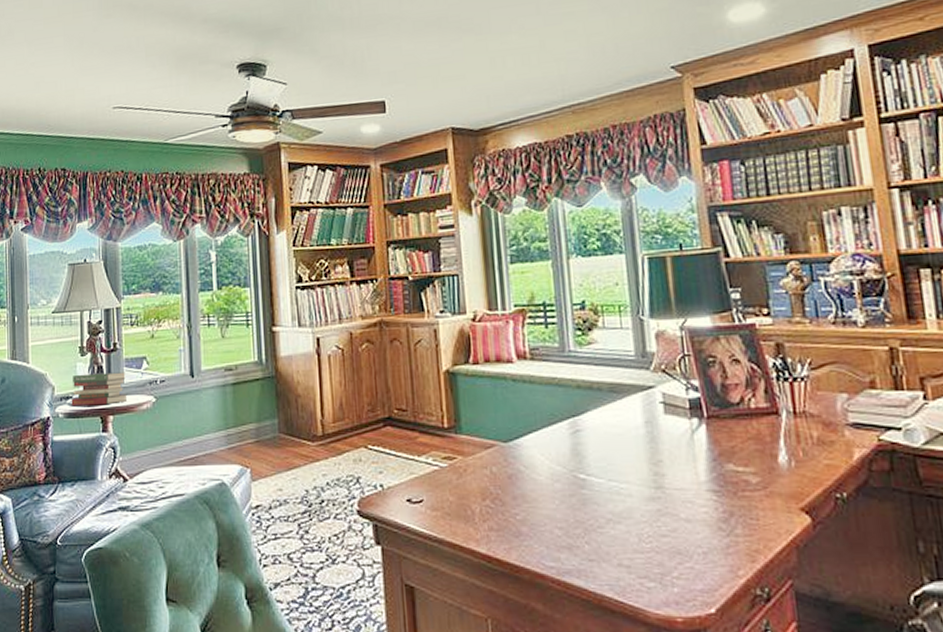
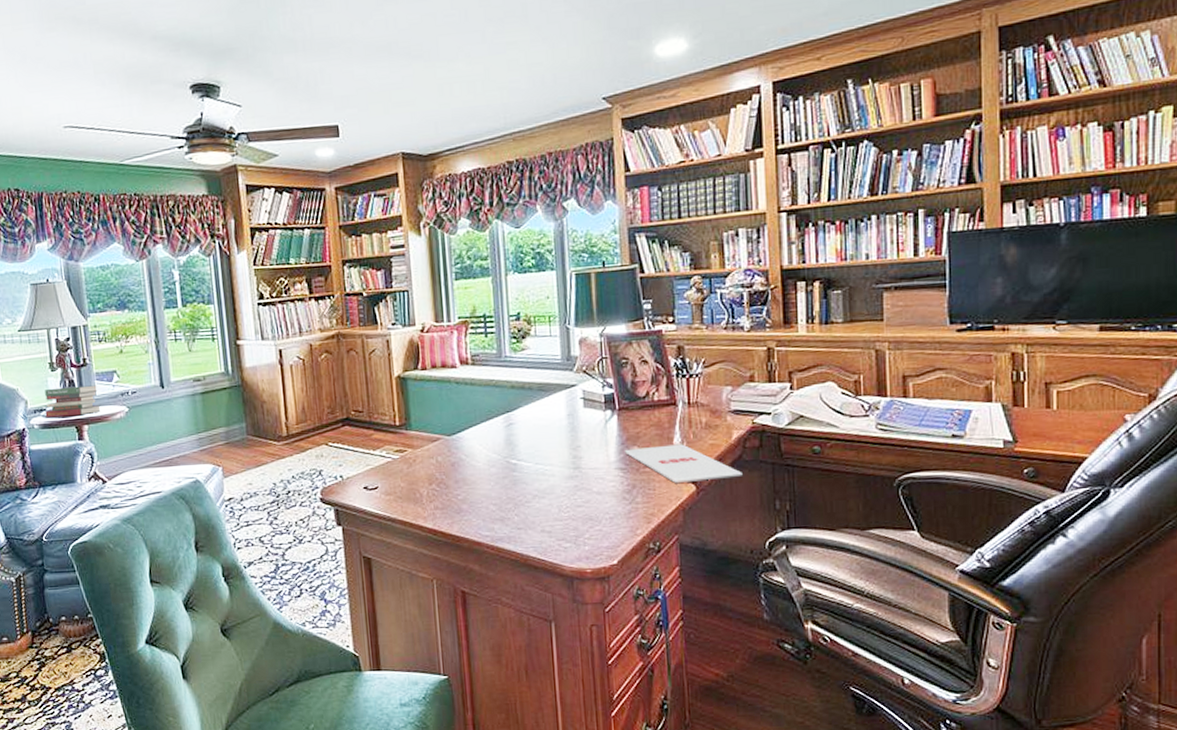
magazine: none [718,463,871,514] -> present [625,444,743,484]

